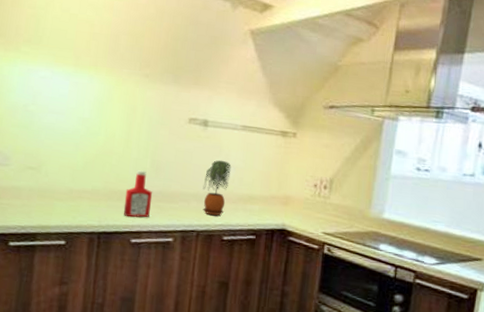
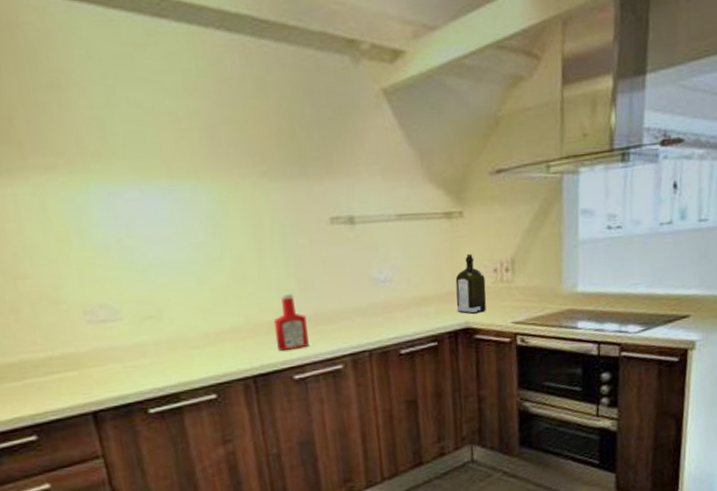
potted plant: present [202,160,231,216] -> none [364,261,396,330]
liquor: none [277,167,306,219] -> present [455,253,487,314]

